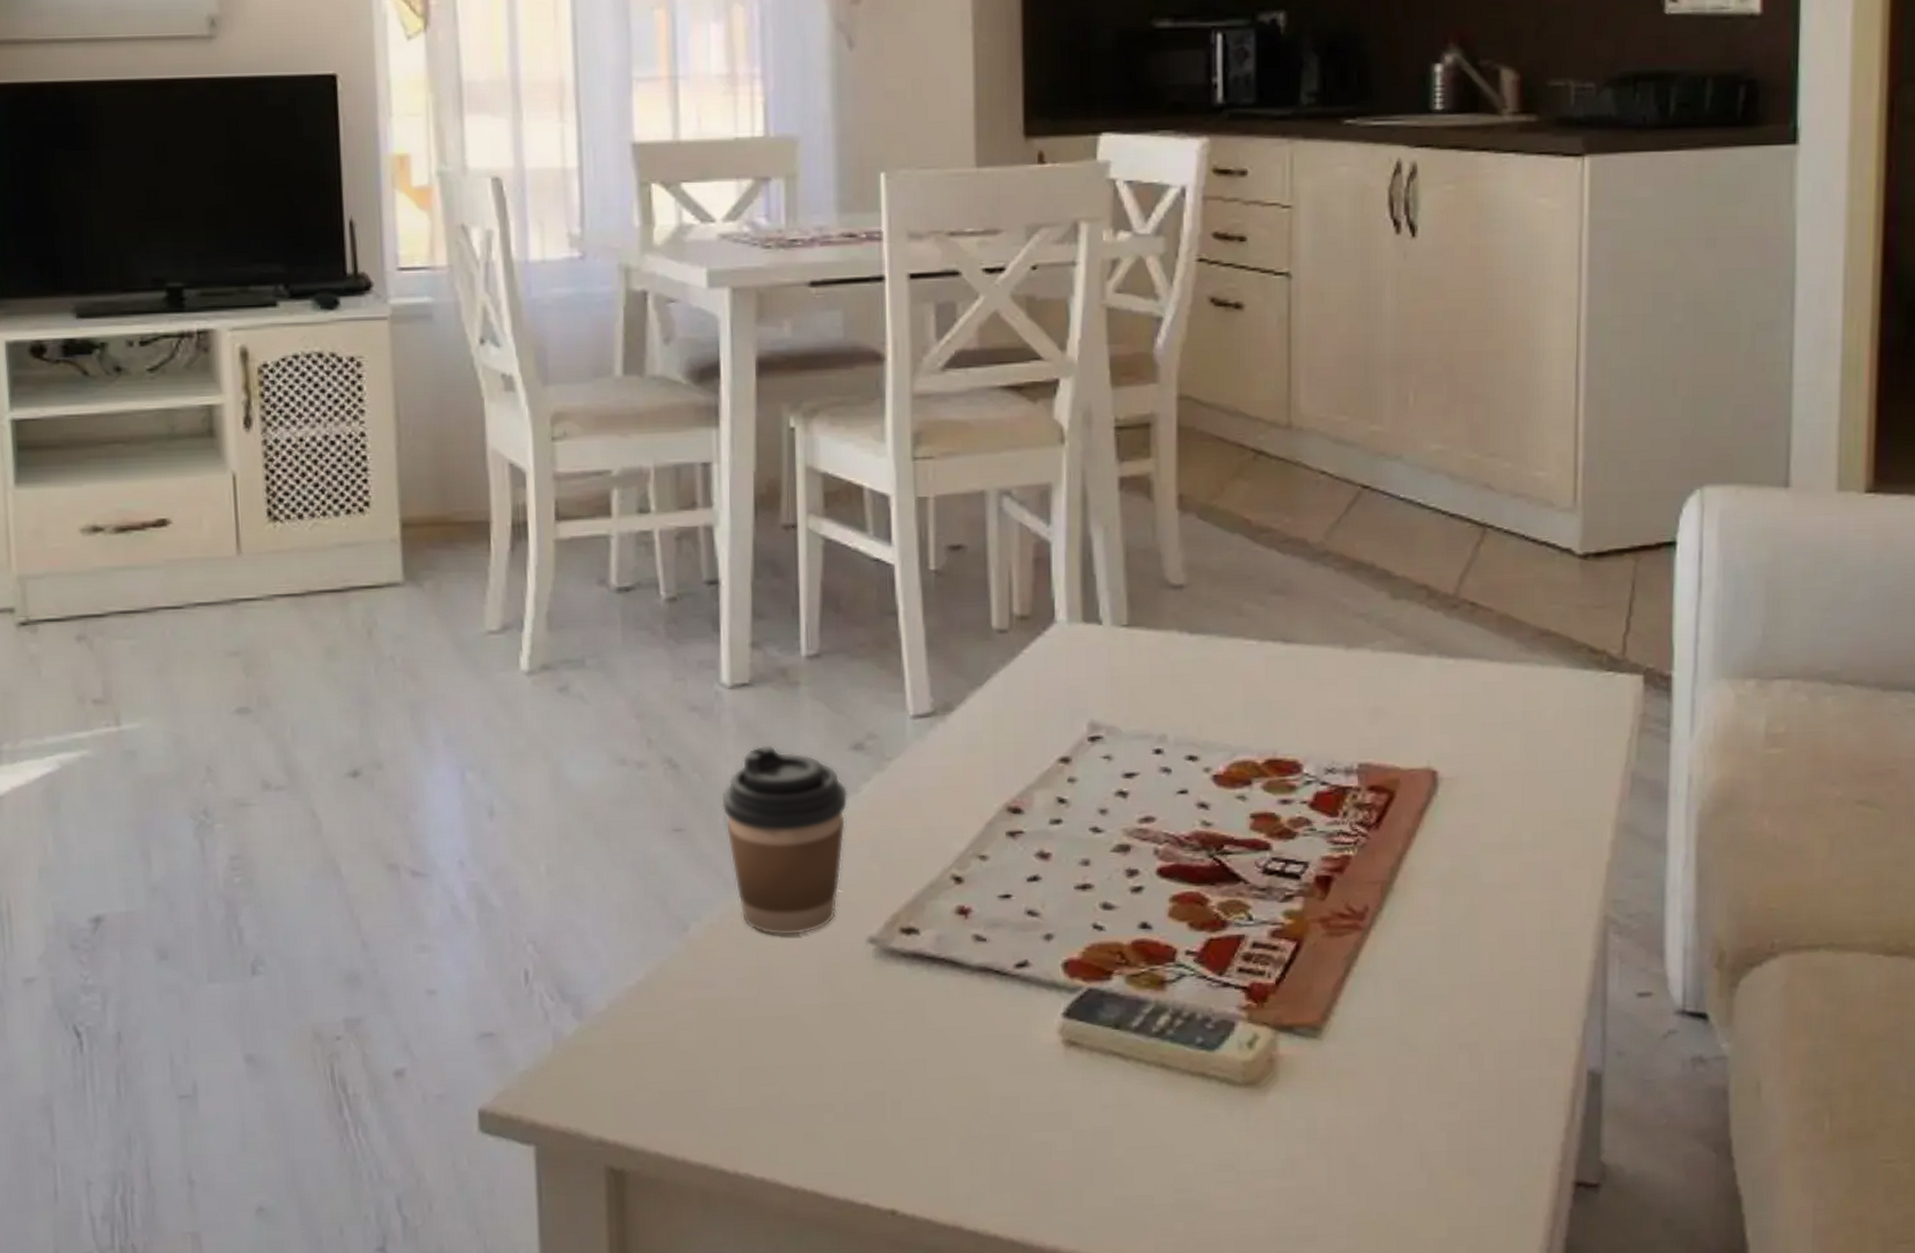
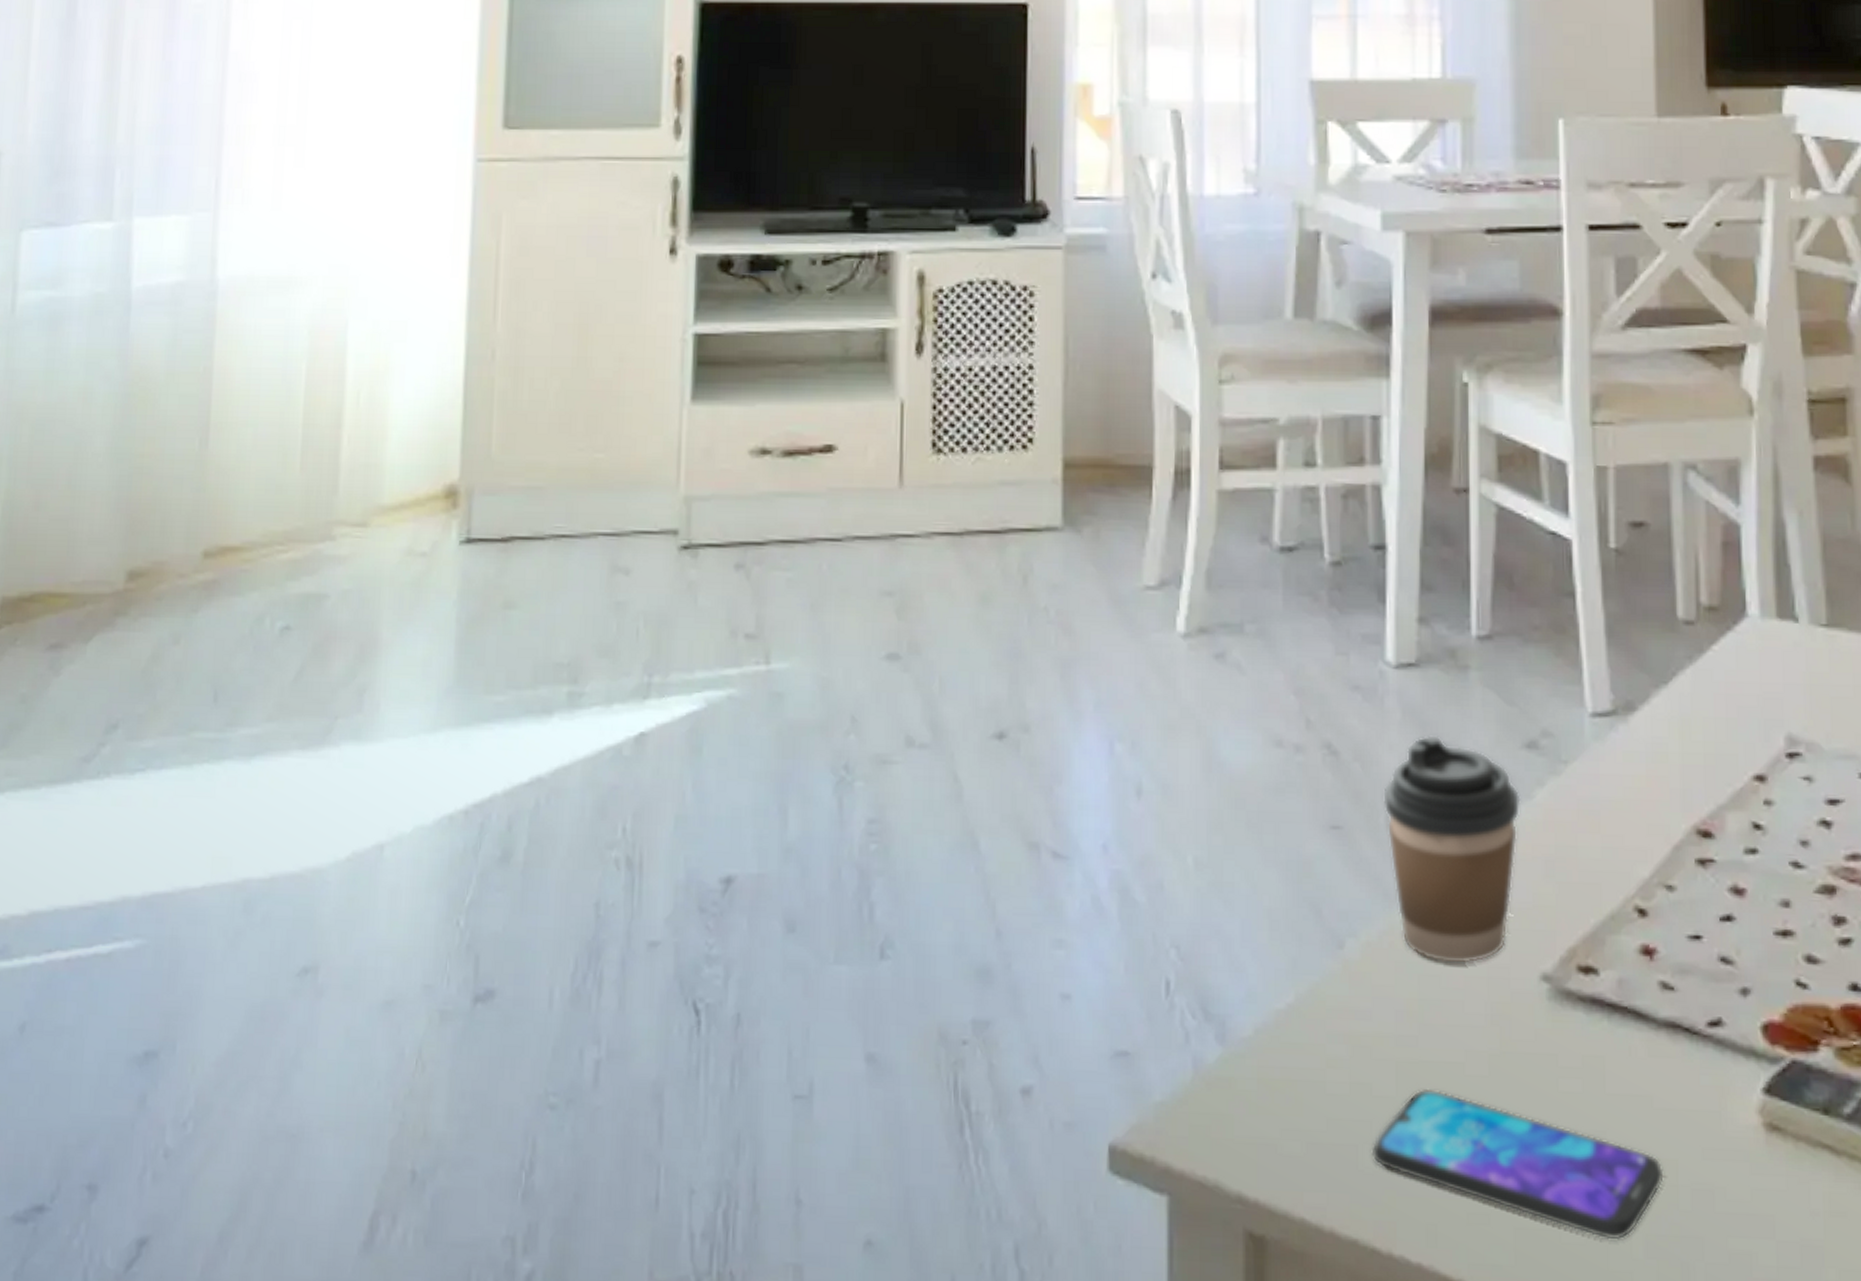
smartphone: none [718,1038,977,1144] -> present [1371,1088,1665,1240]

